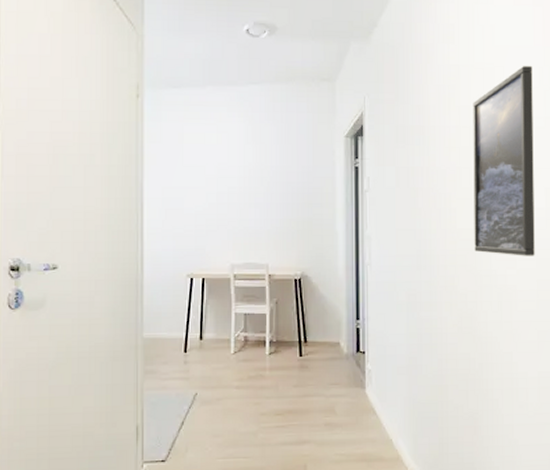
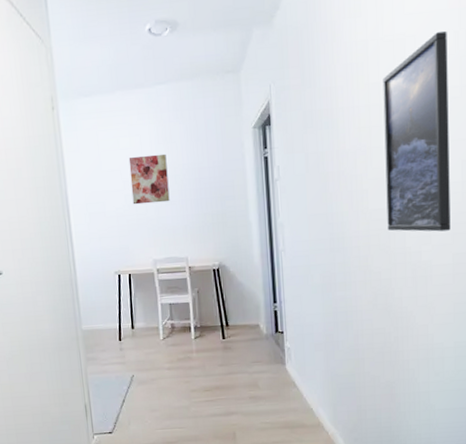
wall art: none [214,153,254,204] -> present [128,153,170,205]

